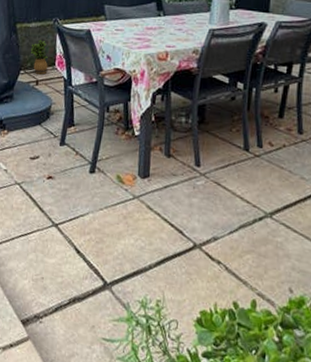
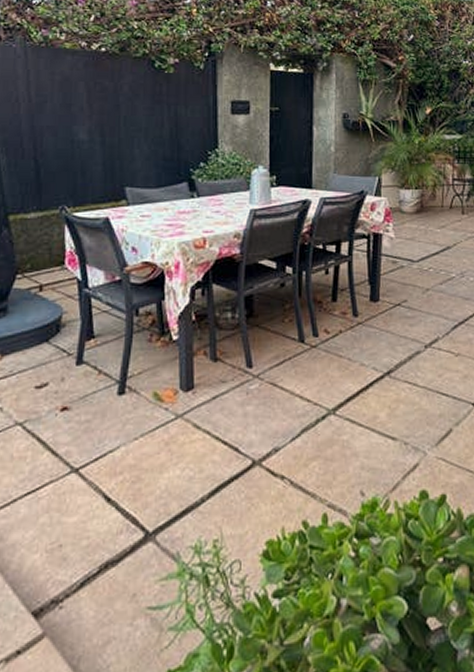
potted plant: present [30,40,48,75] -> none [29,233,55,277]

